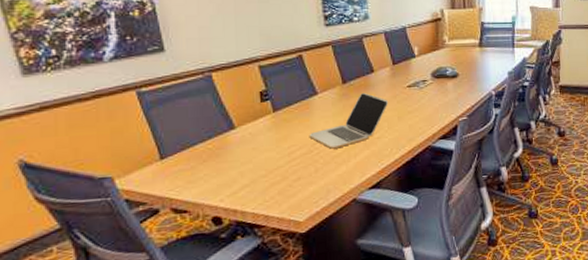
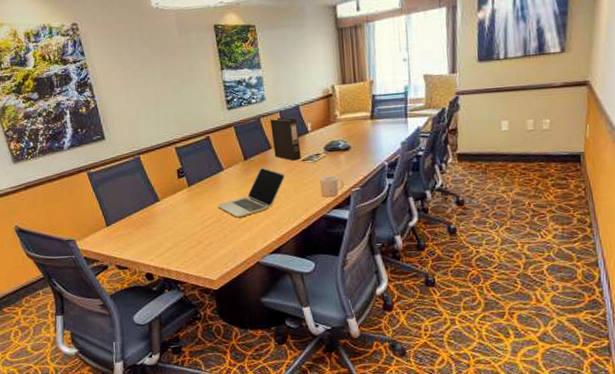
binder: none [374,39,406,87] -> present [270,117,301,161]
mug: none [426,104,452,127] -> present [320,175,345,198]

